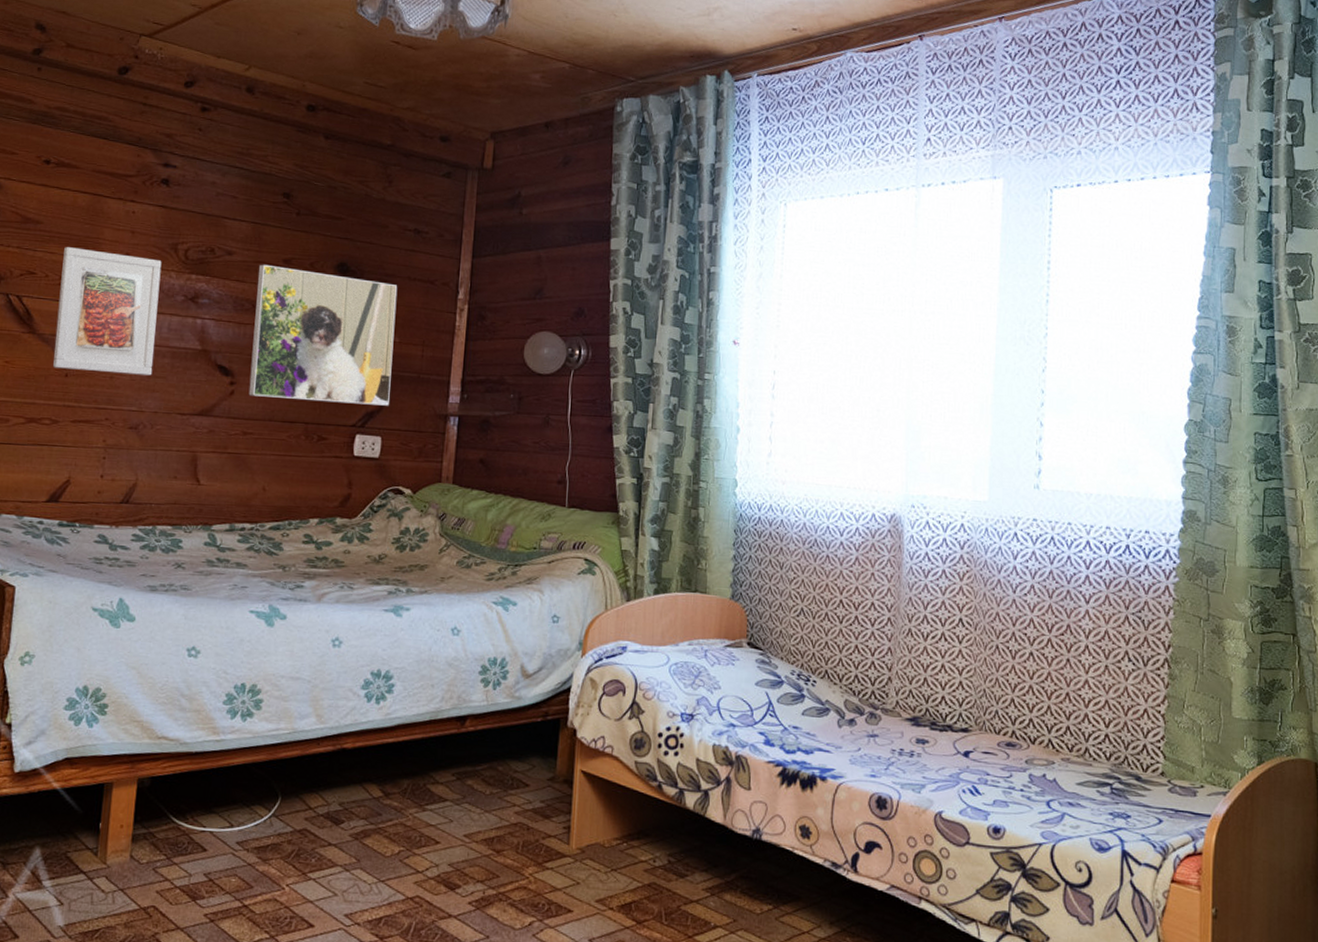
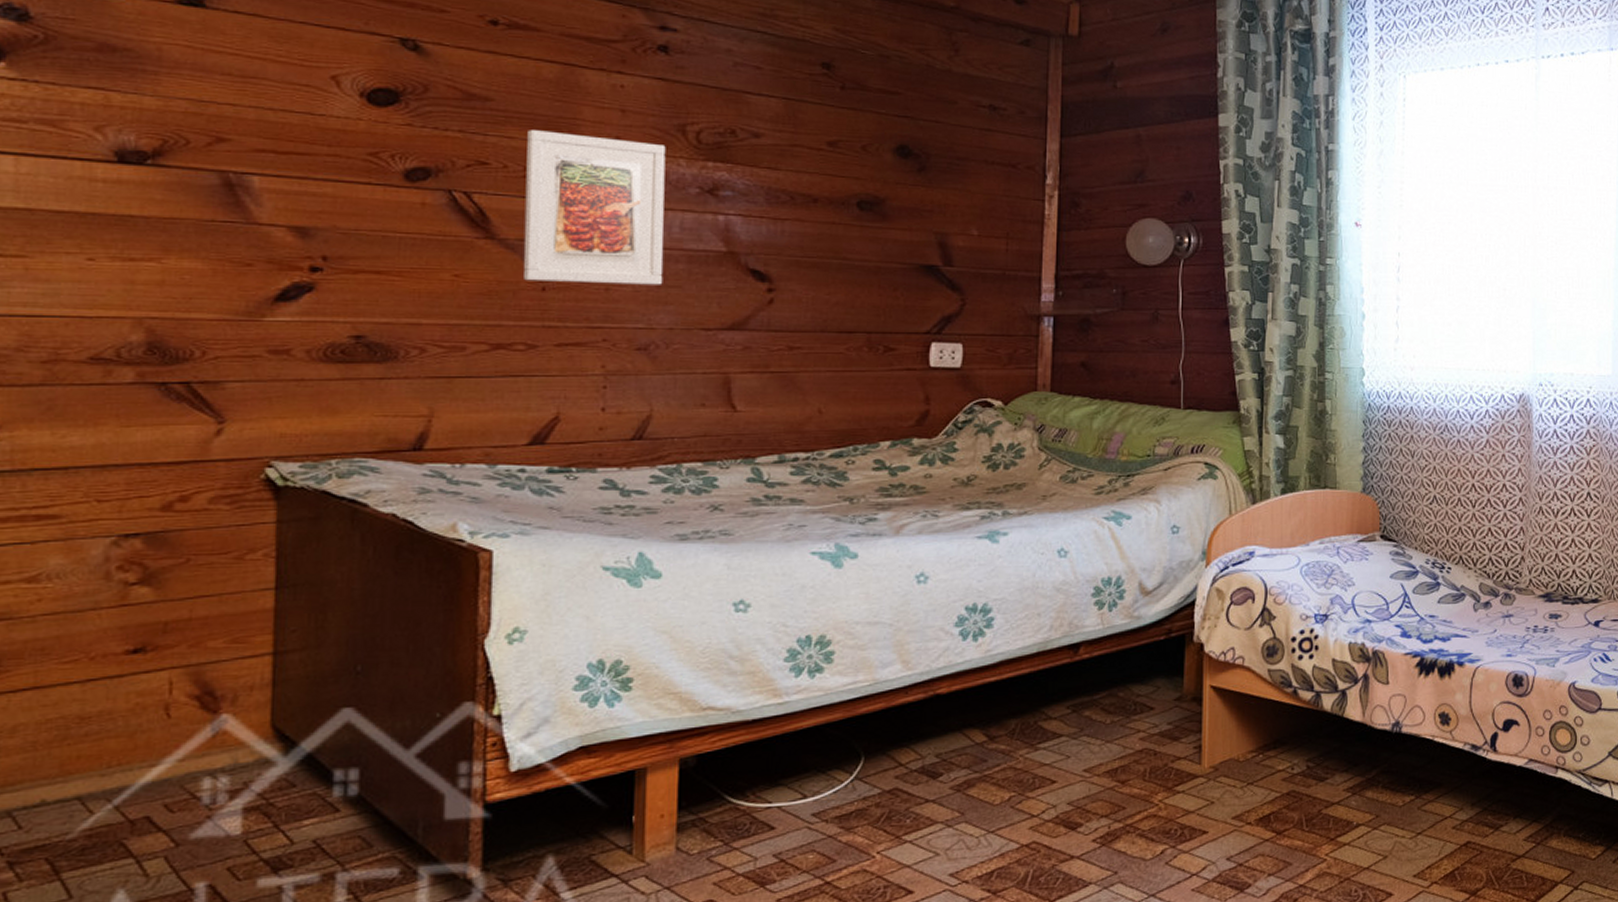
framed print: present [248,264,398,406] -> none [792,148,973,308]

